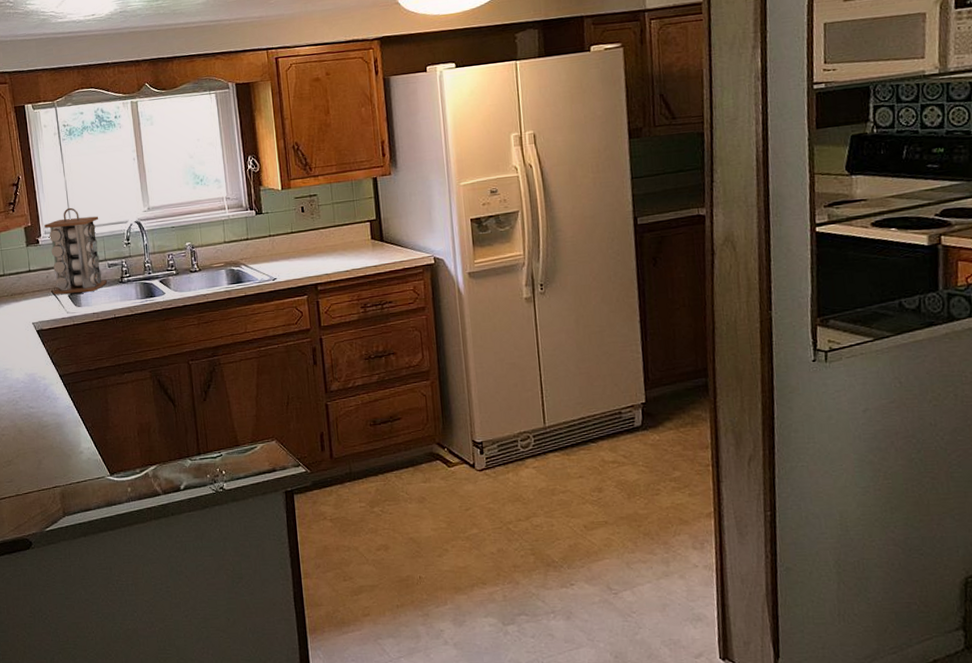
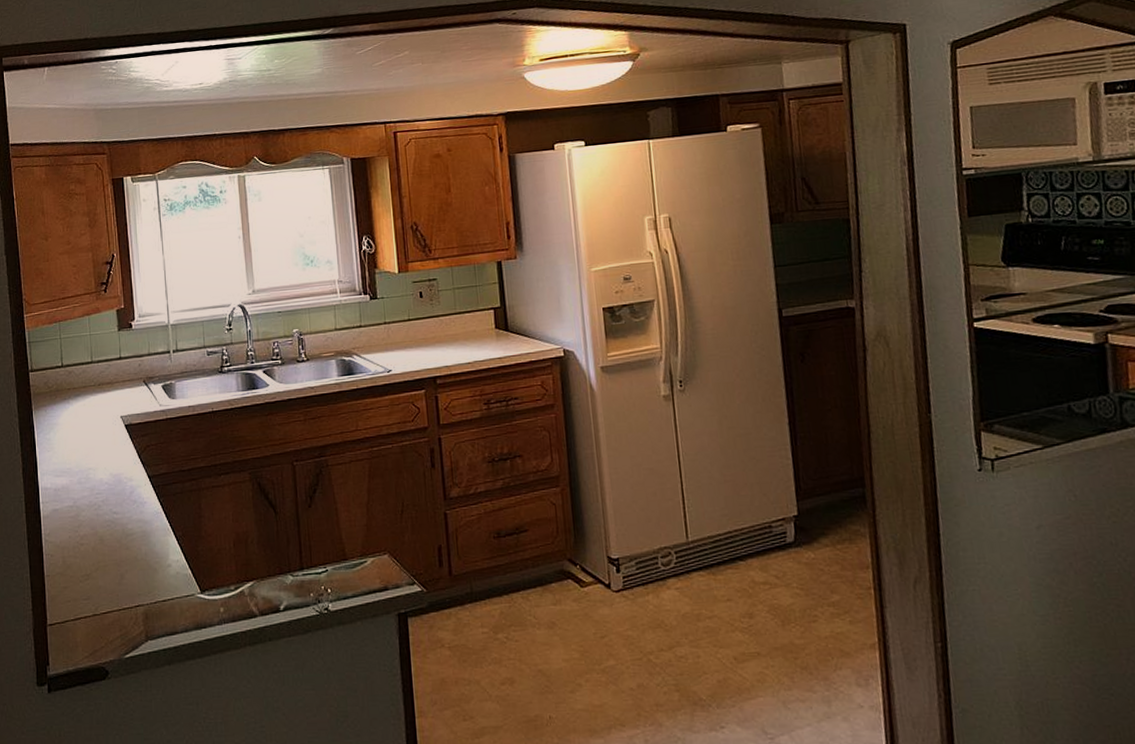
spice rack: present [44,207,107,295] -> none [139,288,205,385]

